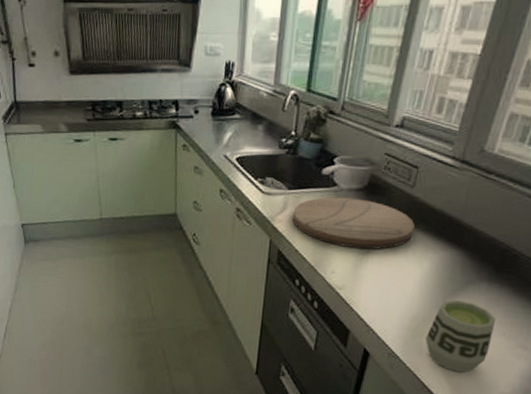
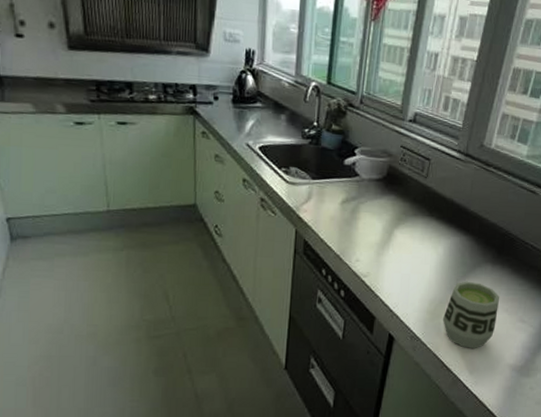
cutting board: present [292,197,415,250] -> none [317,186,429,237]

